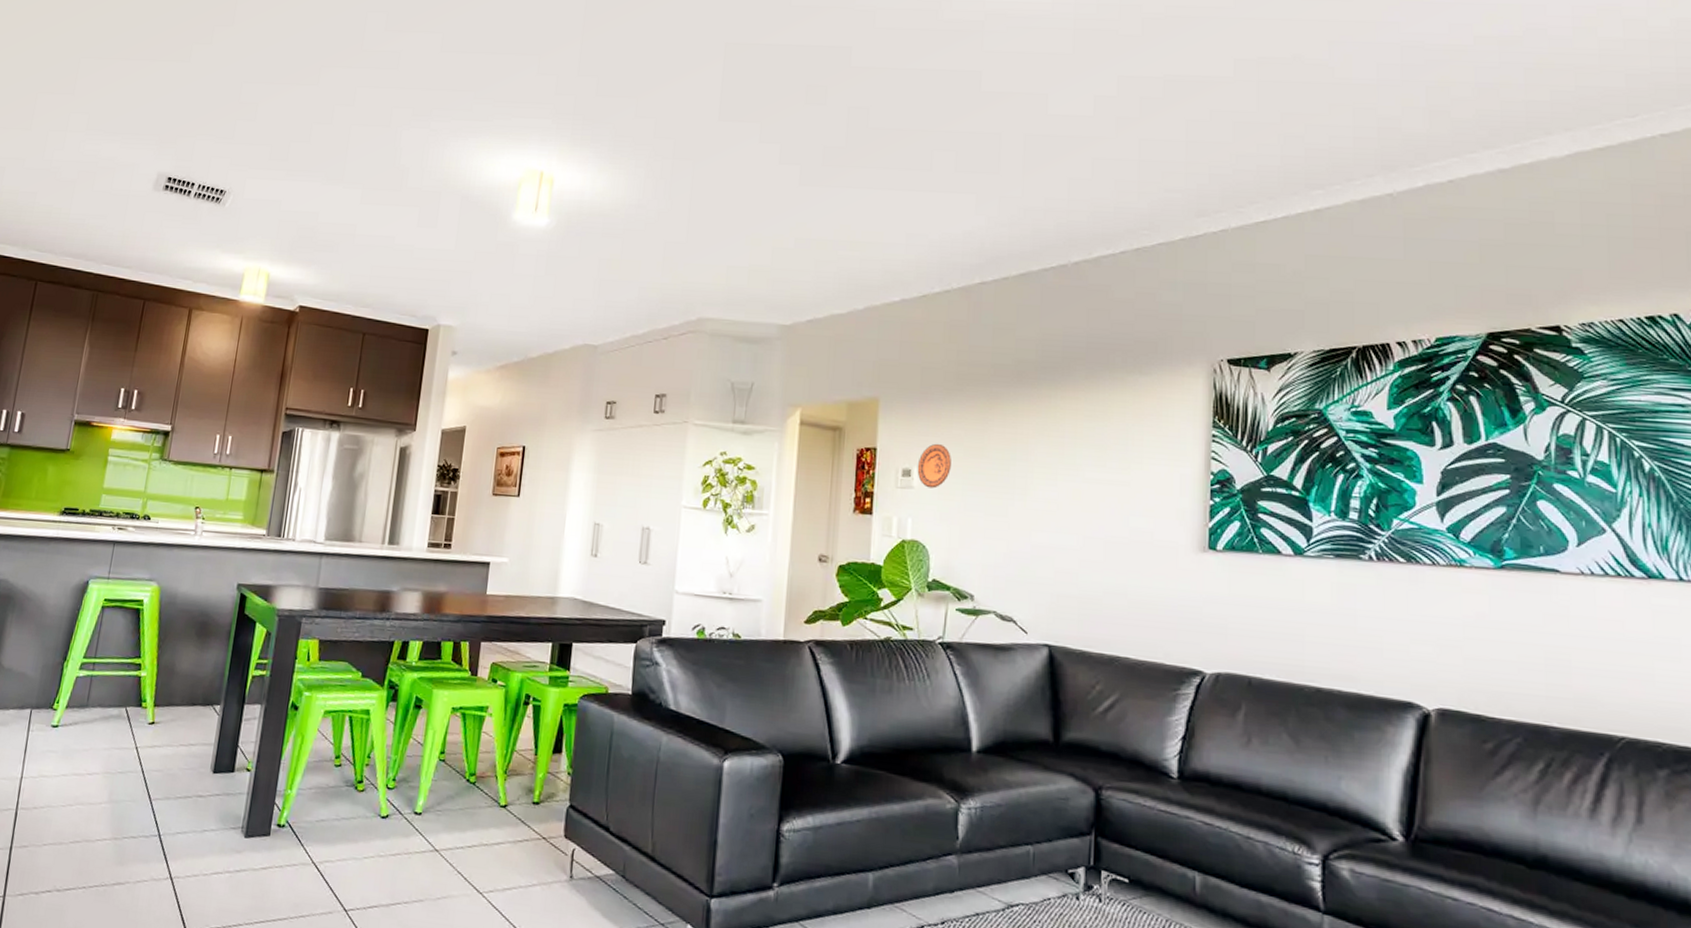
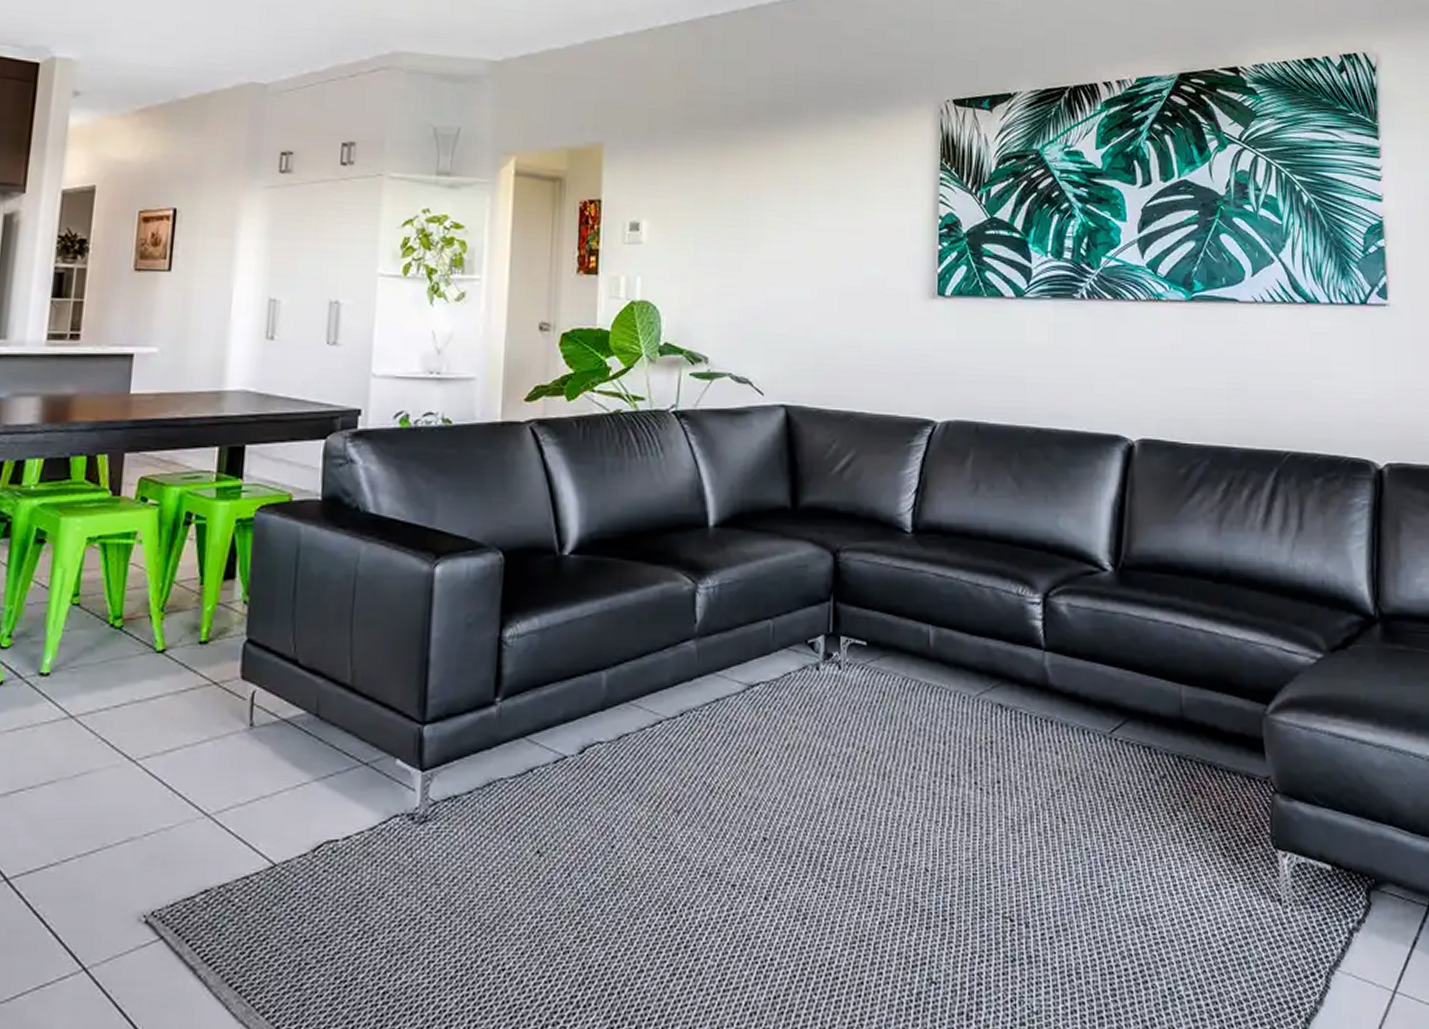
decorative plate: present [917,443,951,489] -> none [645,193,682,243]

